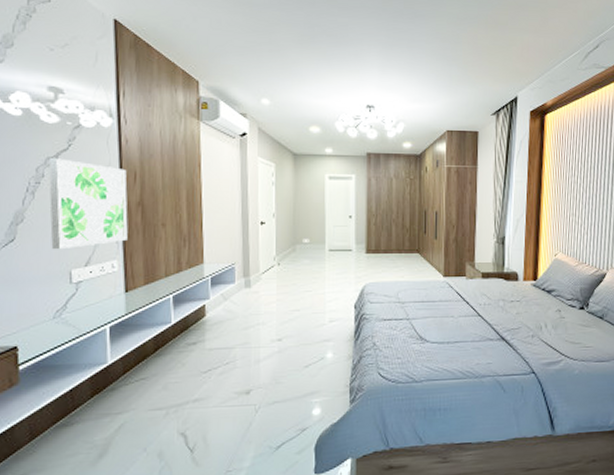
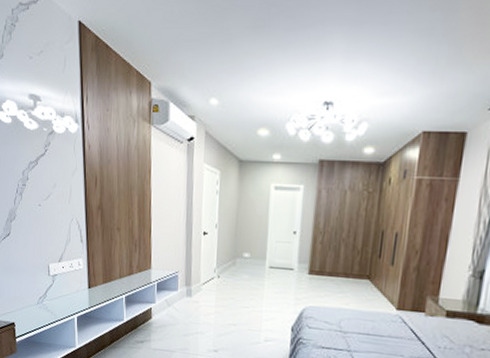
wall art: present [49,158,128,250] -> none [32,163,91,246]

